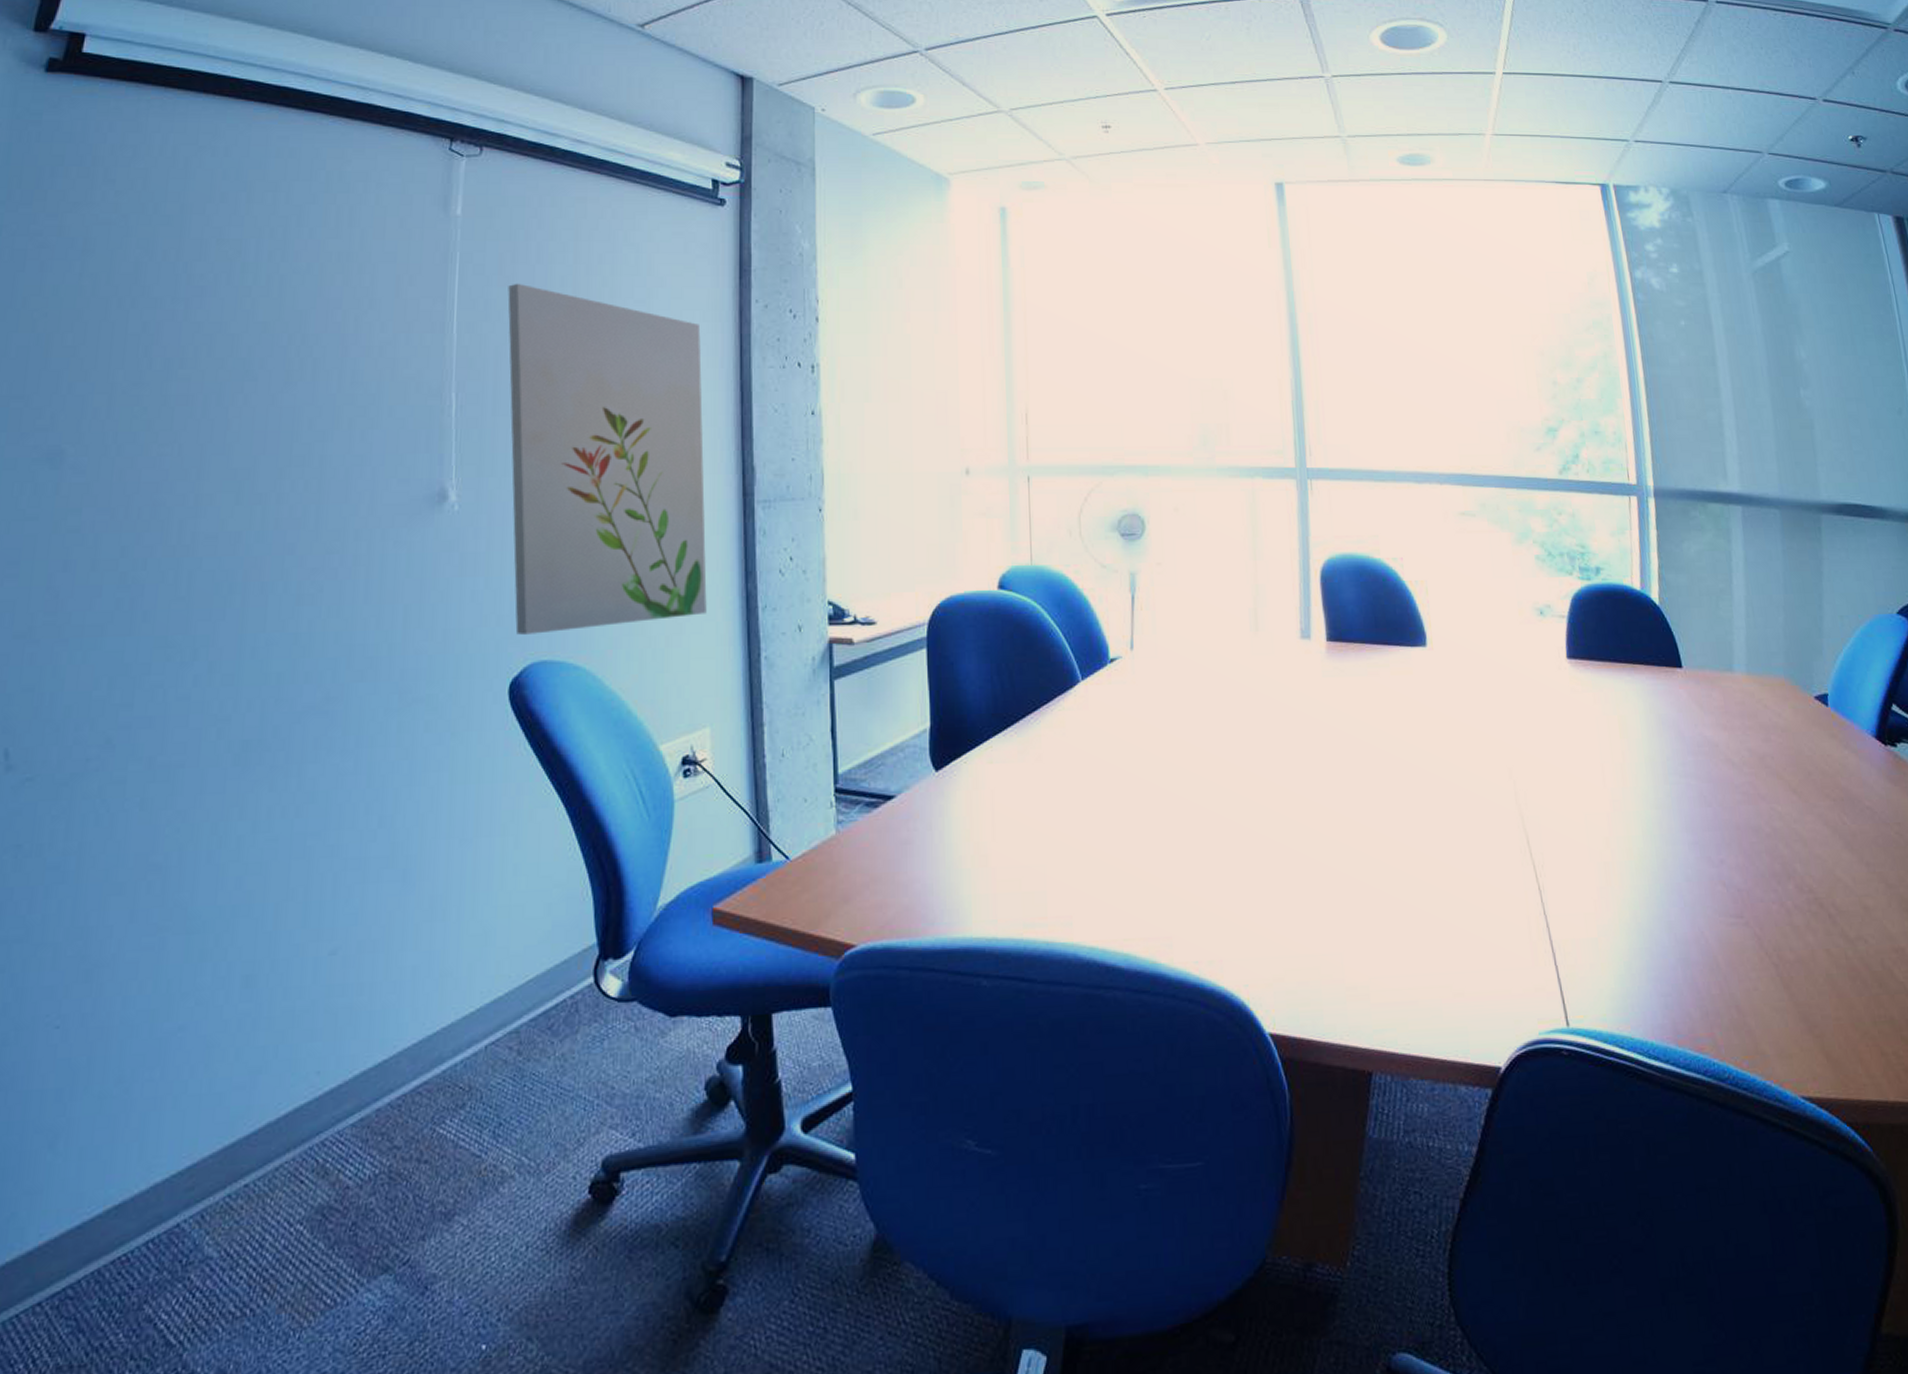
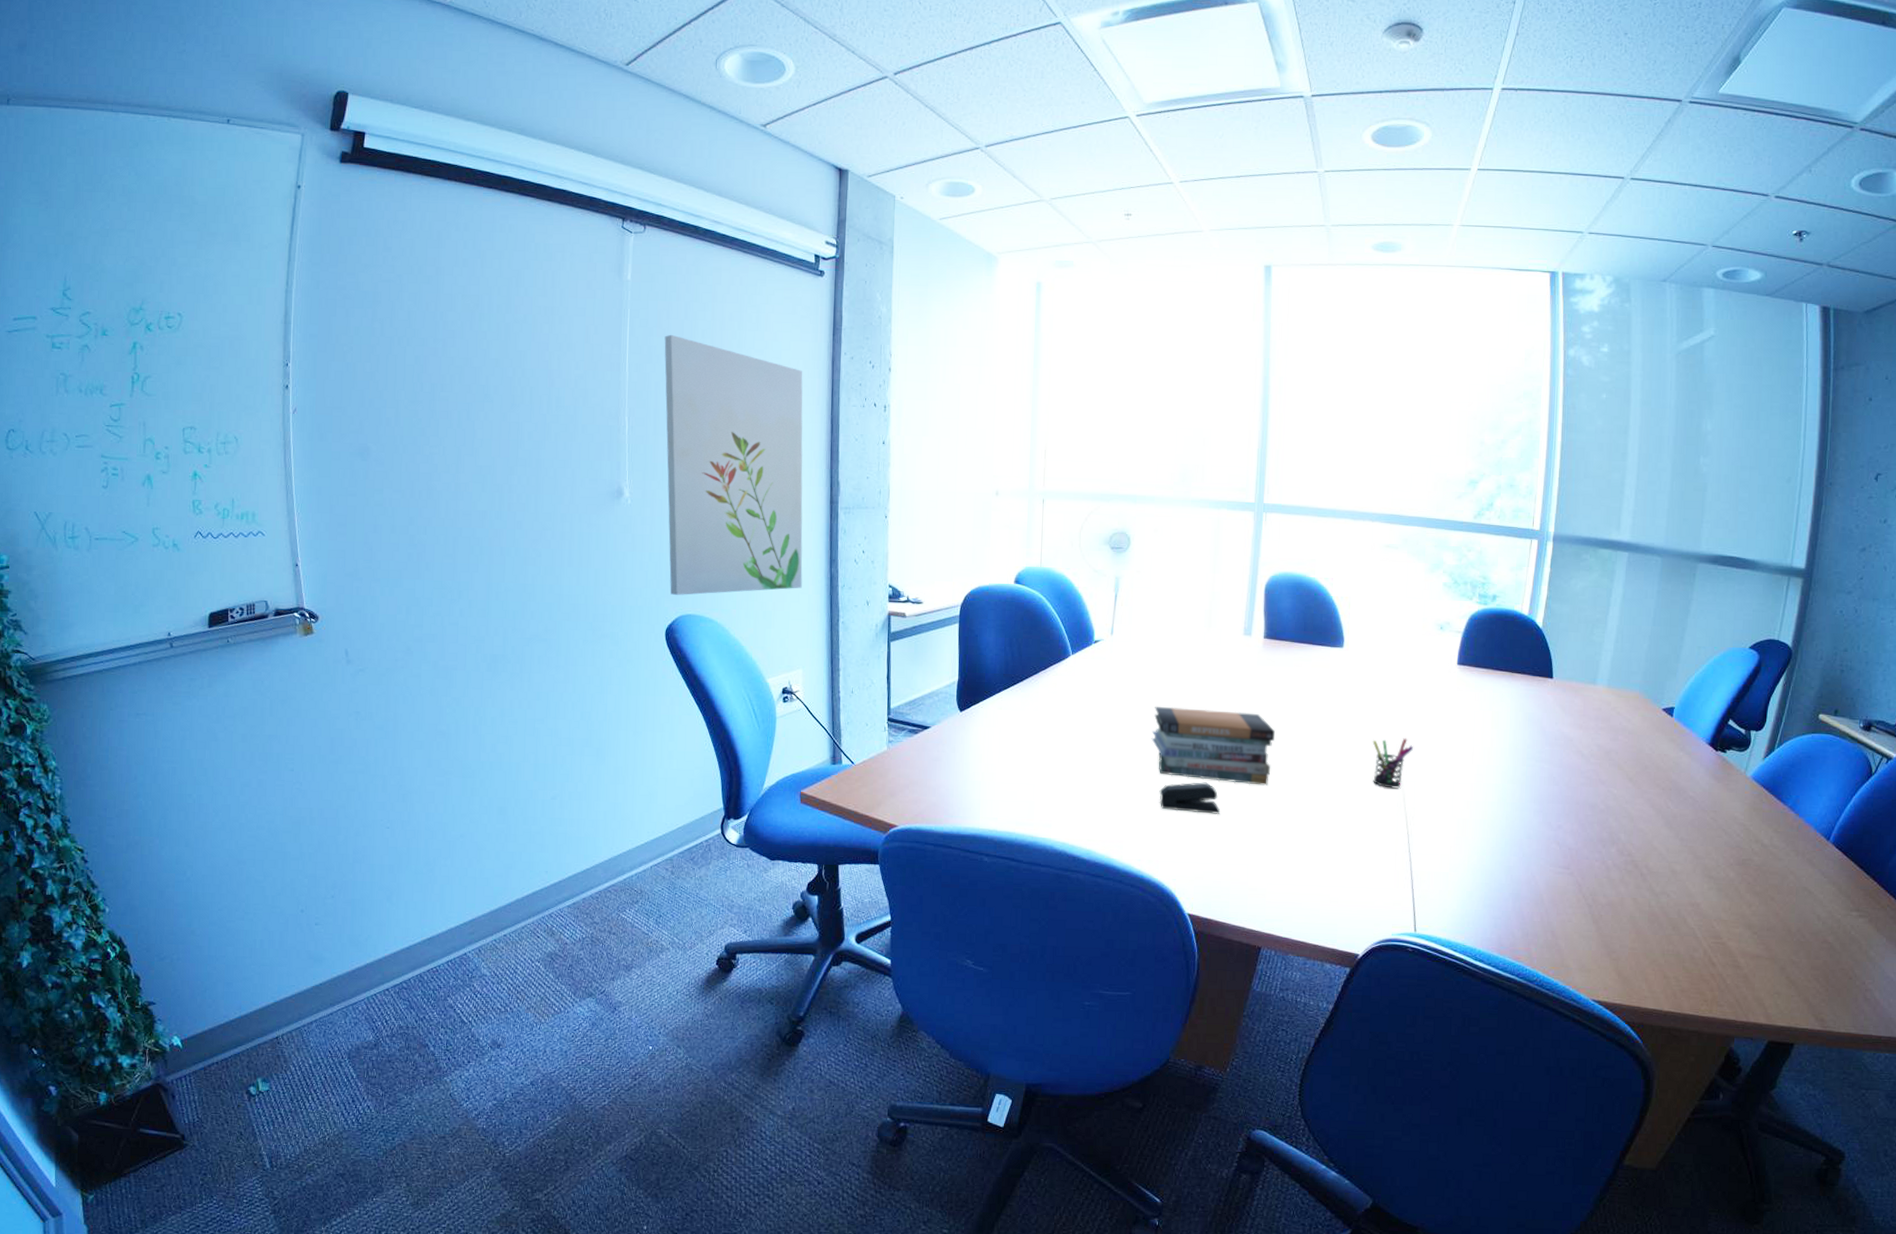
book stack: none [1196,741,1356,841] -> present [1151,706,1275,786]
stapler: none [1214,842,1298,887] -> present [1159,782,1221,814]
pen holder: none [1478,760,1531,829] -> present [1372,738,1414,789]

